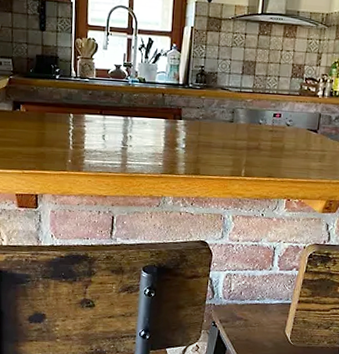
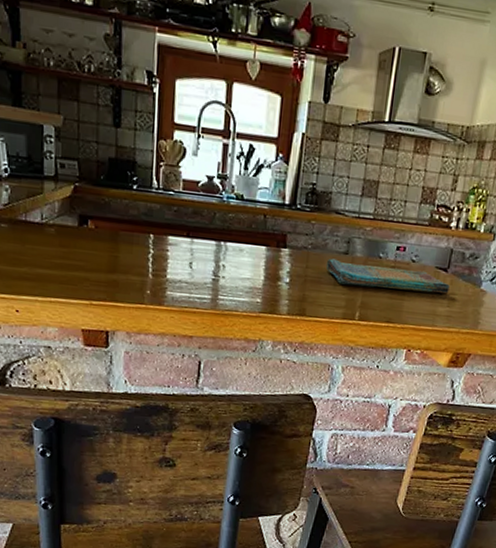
dish towel: none [215,126,321,151] -> present [325,258,450,293]

